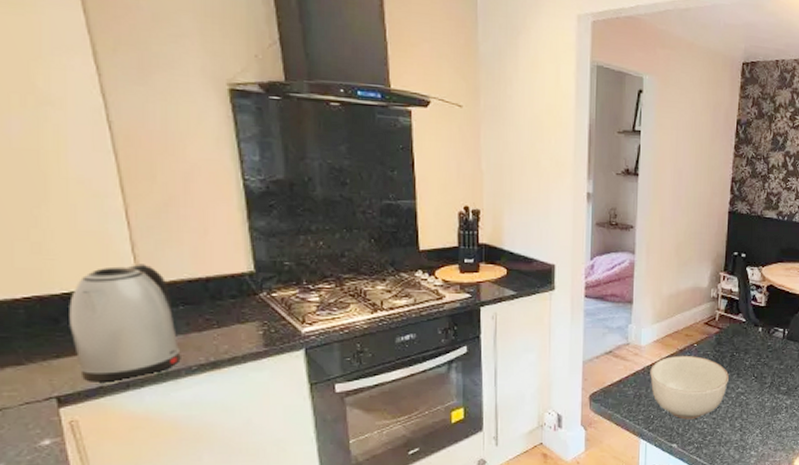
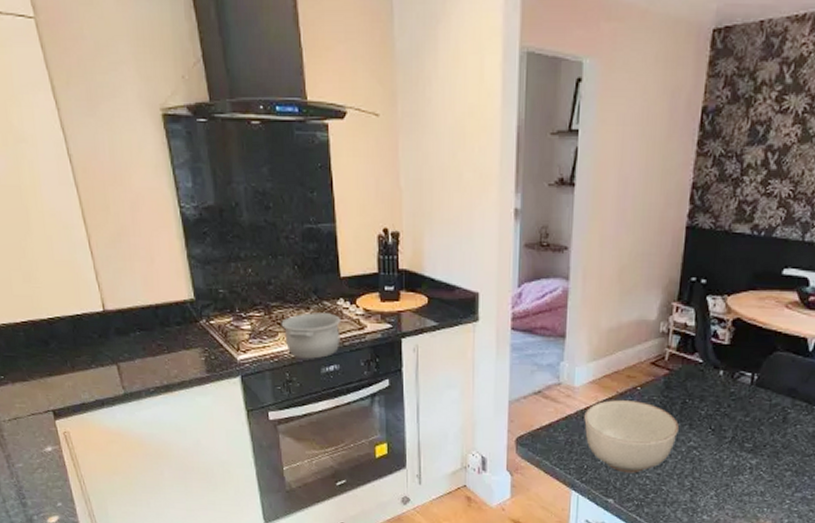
kettle: present [69,264,181,382] -> none [54,291,141,400]
cooking pot: none [354,284,419,329] -> present [281,312,342,359]

